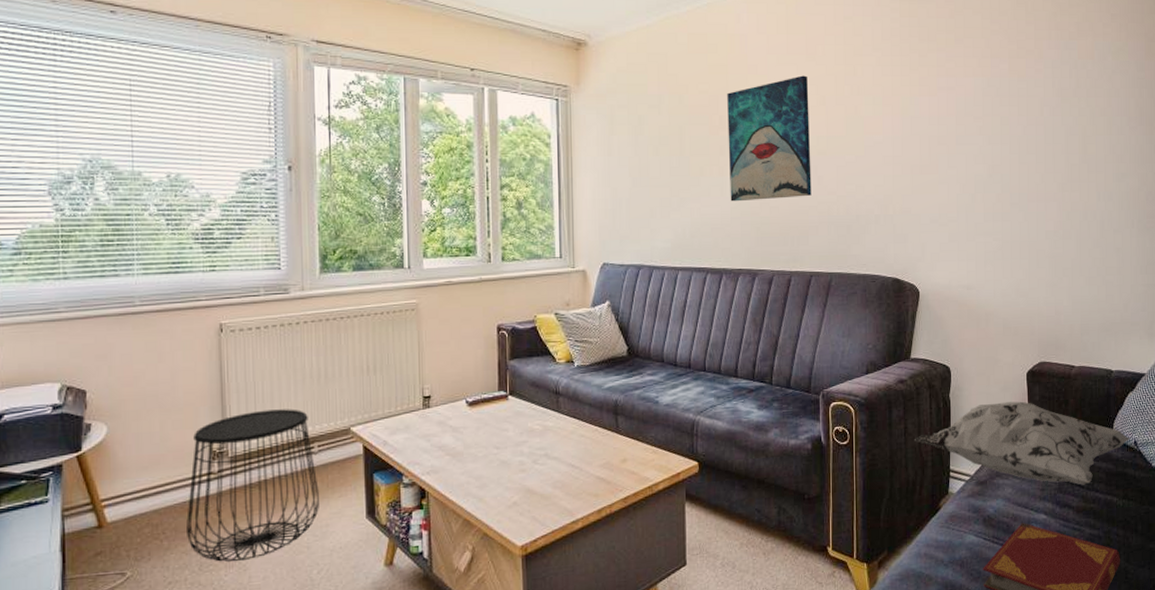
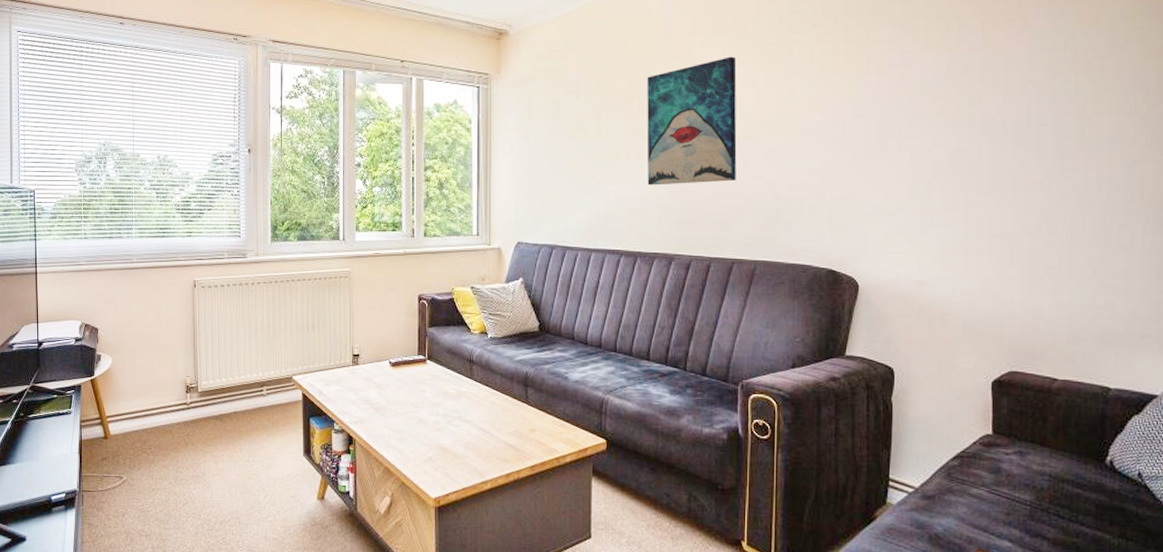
side table: present [186,409,319,562] -> none [166,355,266,479]
decorative pillow: present [915,401,1130,485] -> none [847,412,1132,515]

